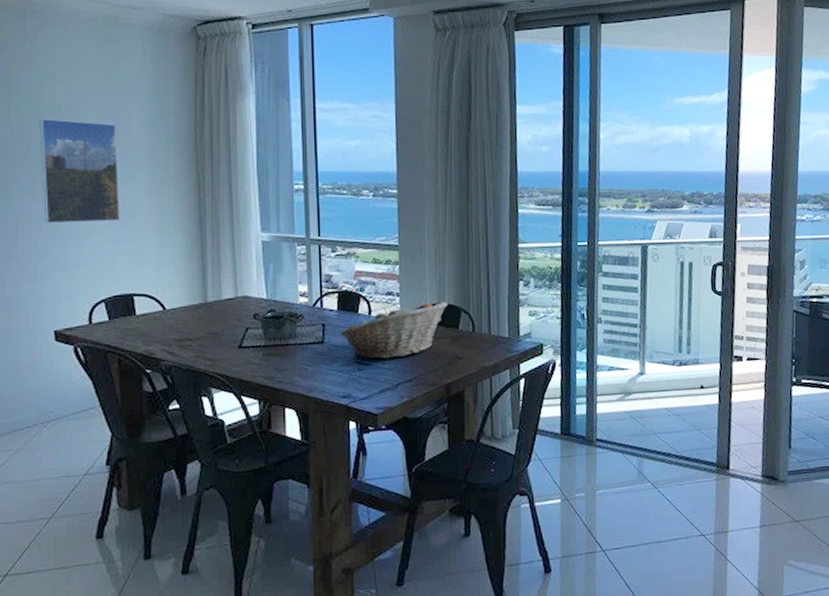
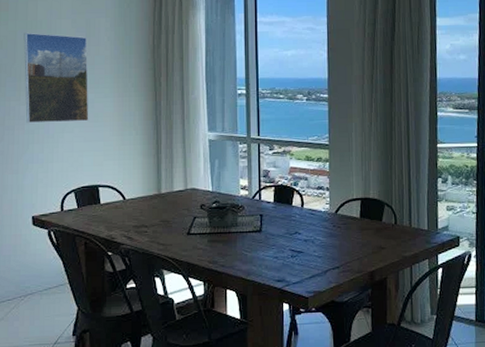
fruit basket: present [340,301,448,359] -> none [276,195,373,248]

